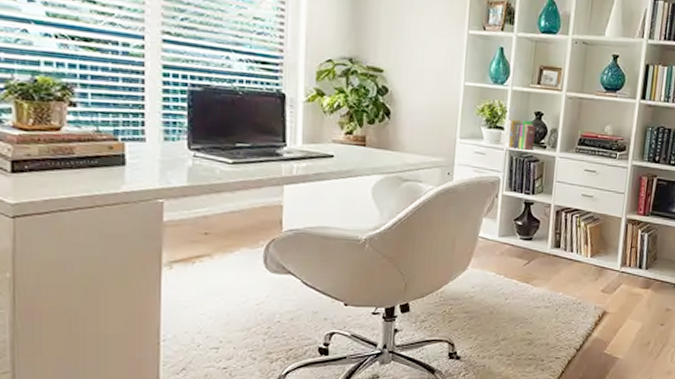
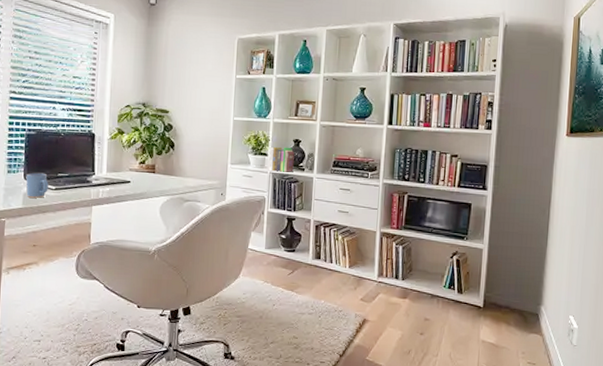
mug: none [190,141,223,174] -> present [26,172,49,198]

